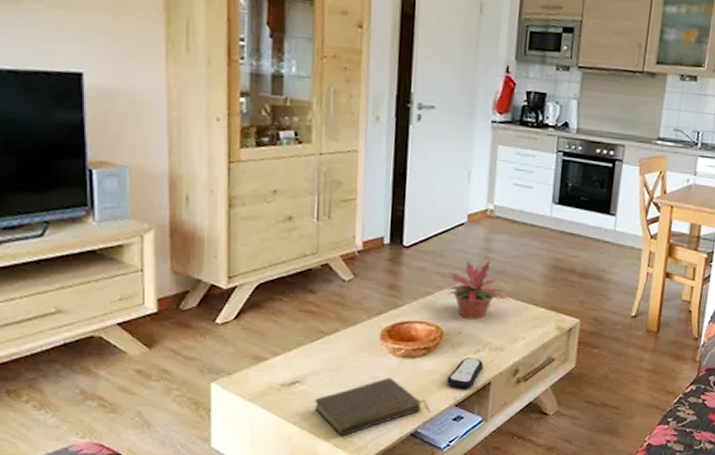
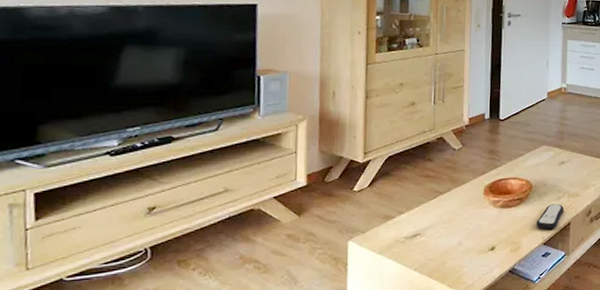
book: present [314,378,431,437] -> none [431,225,525,278]
potted plant: present [447,260,510,319] -> none [534,126,582,173]

